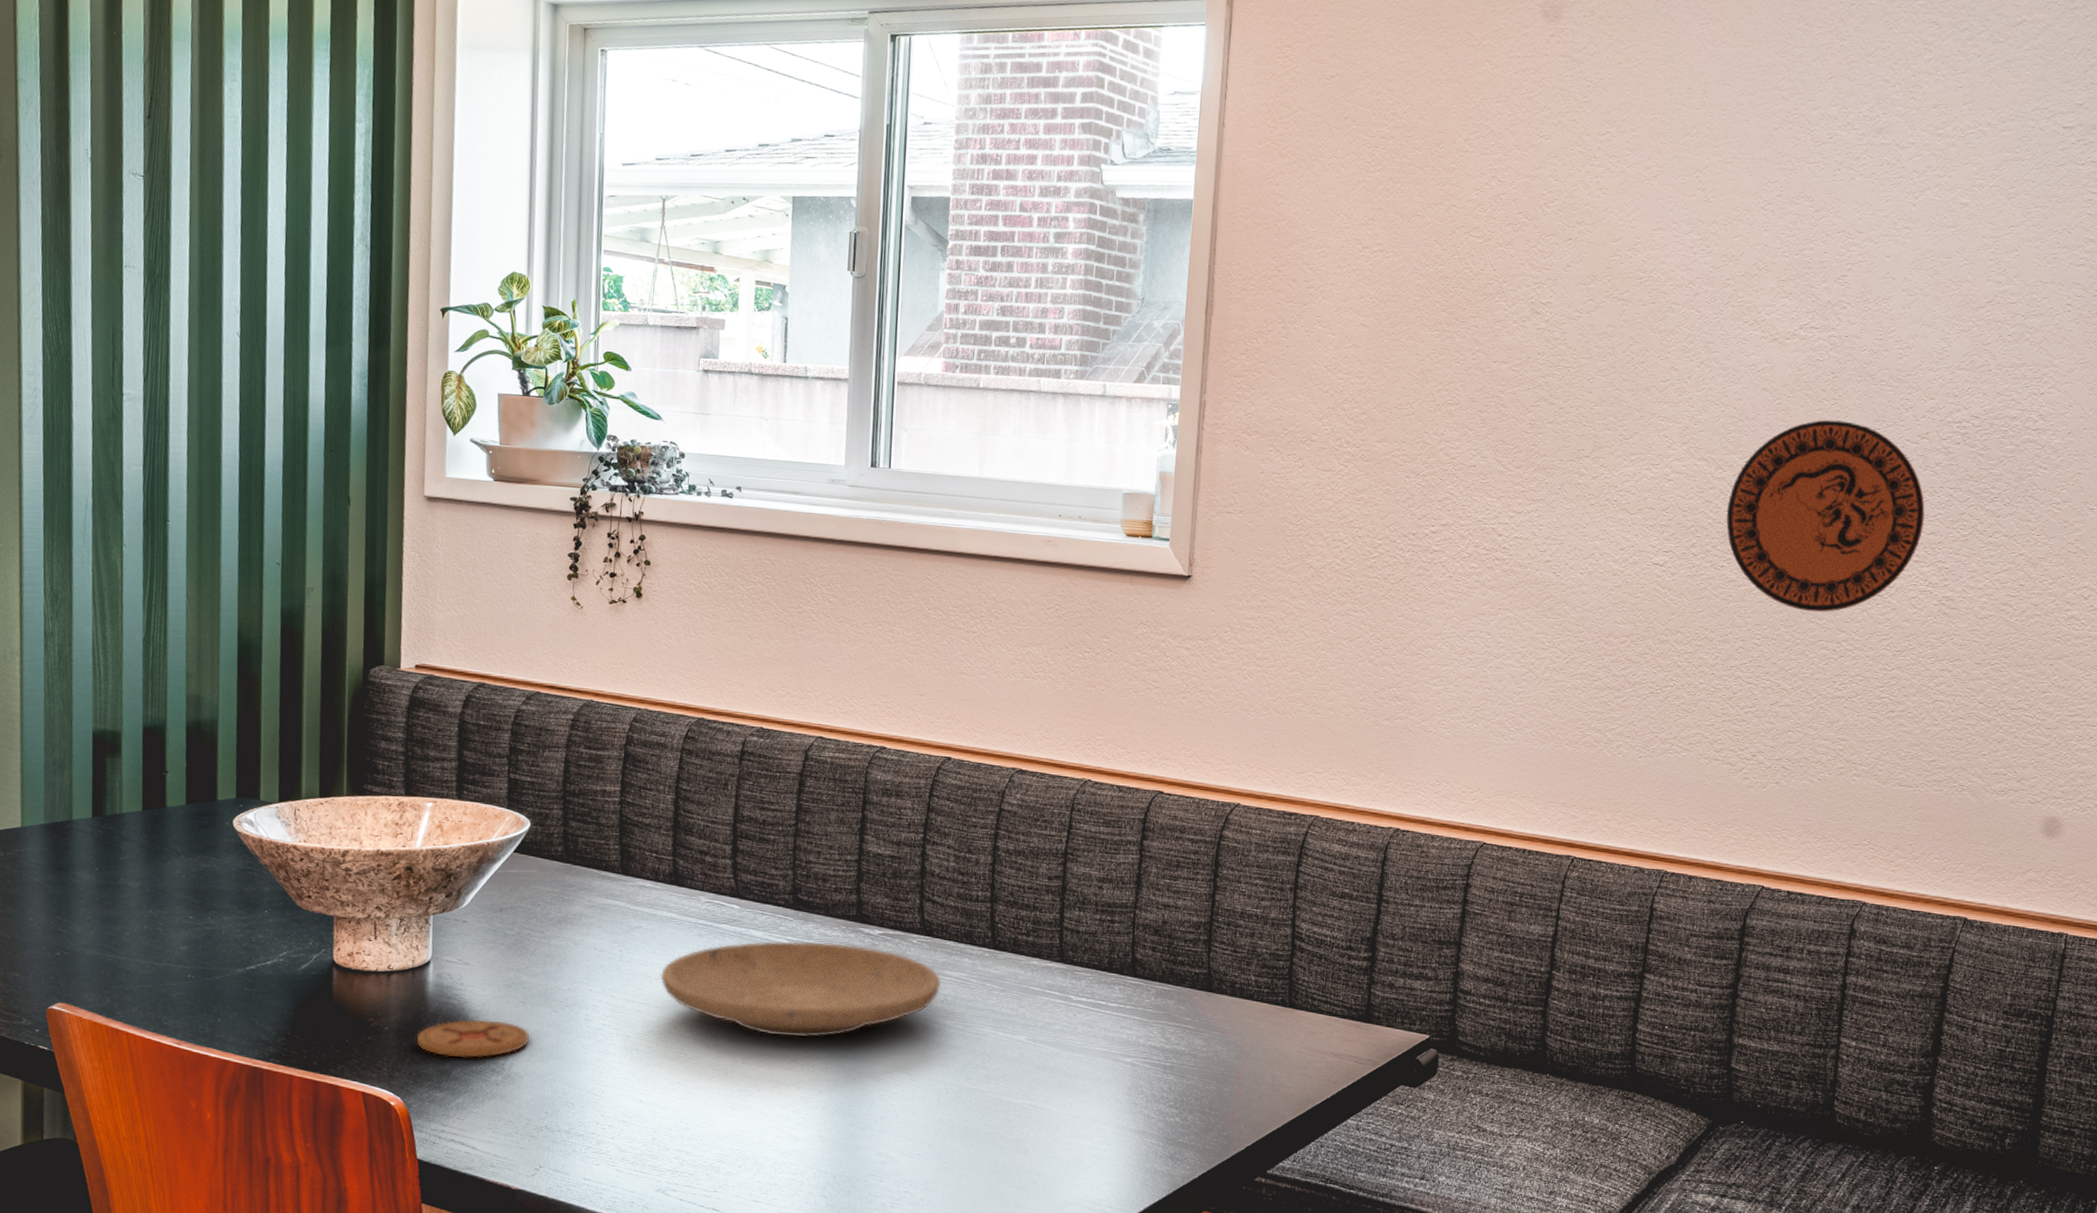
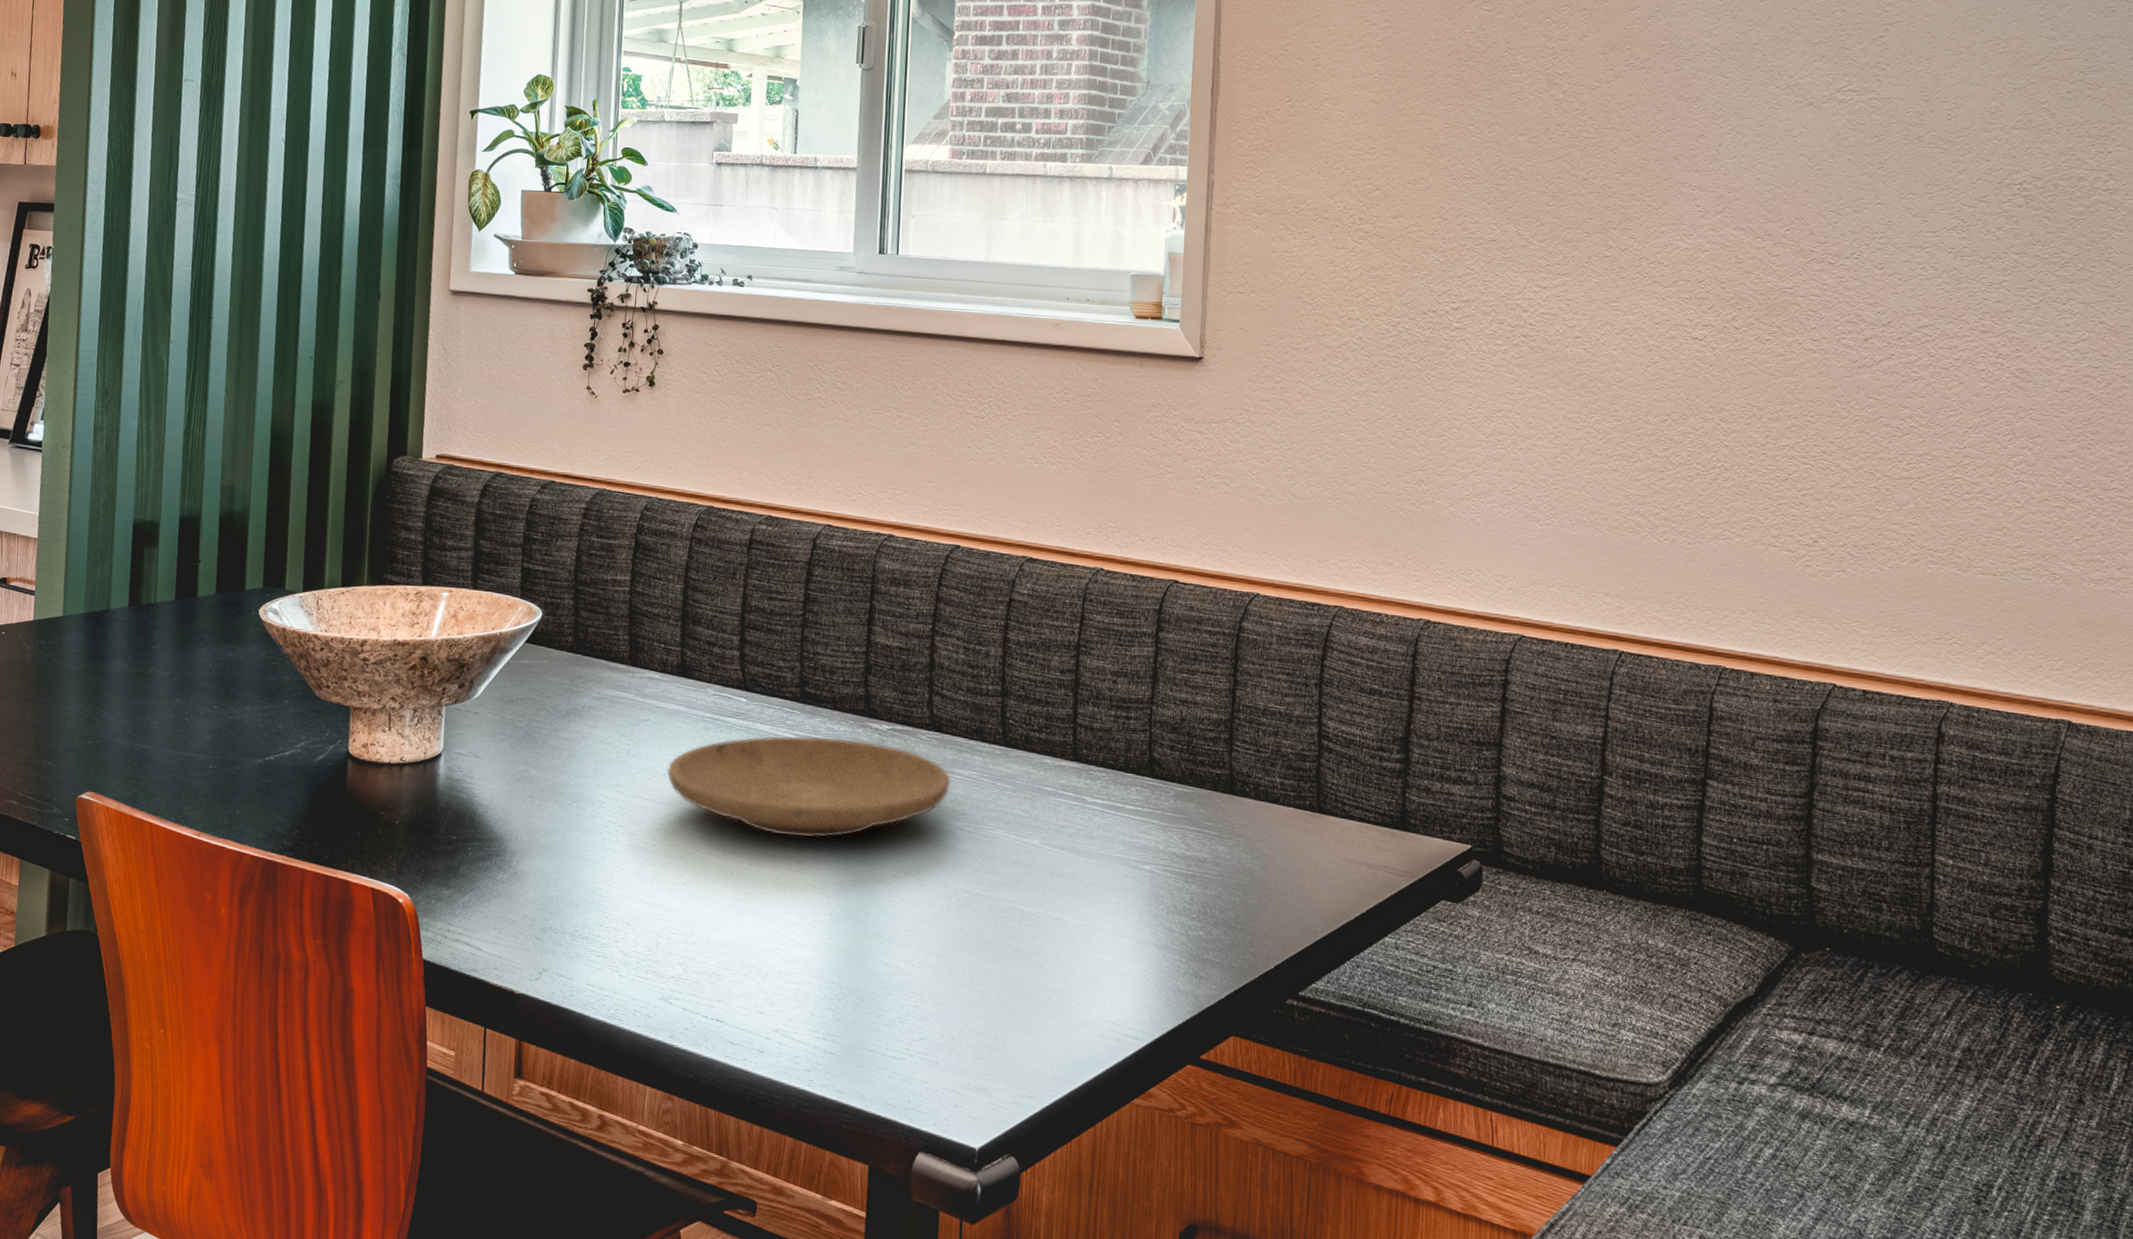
coaster: present [416,1019,530,1058] -> none [425,814,536,855]
decorative plate: present [1726,419,1925,613] -> none [1768,185,1988,387]

